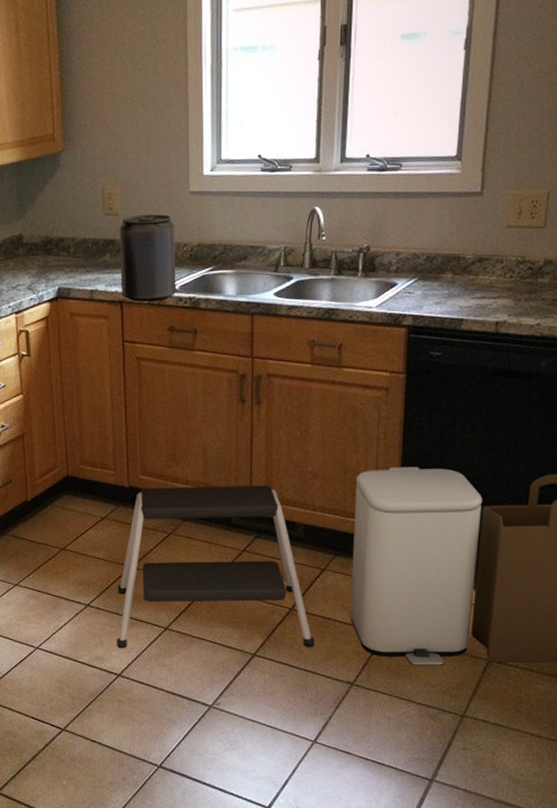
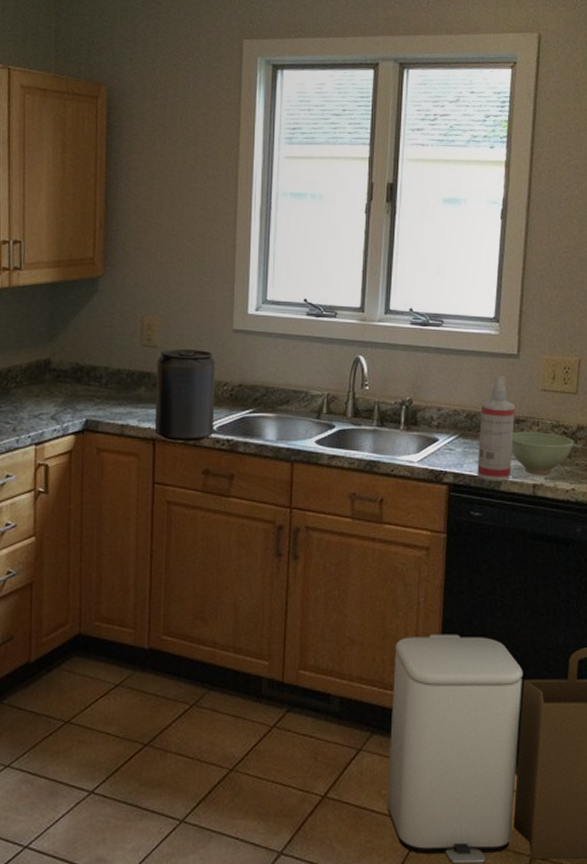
step stool: present [117,485,315,649] -> none [123,650,348,847]
spray bottle: none [437,215,478,321] -> present [477,376,516,481]
bowl: none [473,269,542,312] -> present [511,431,575,475]

